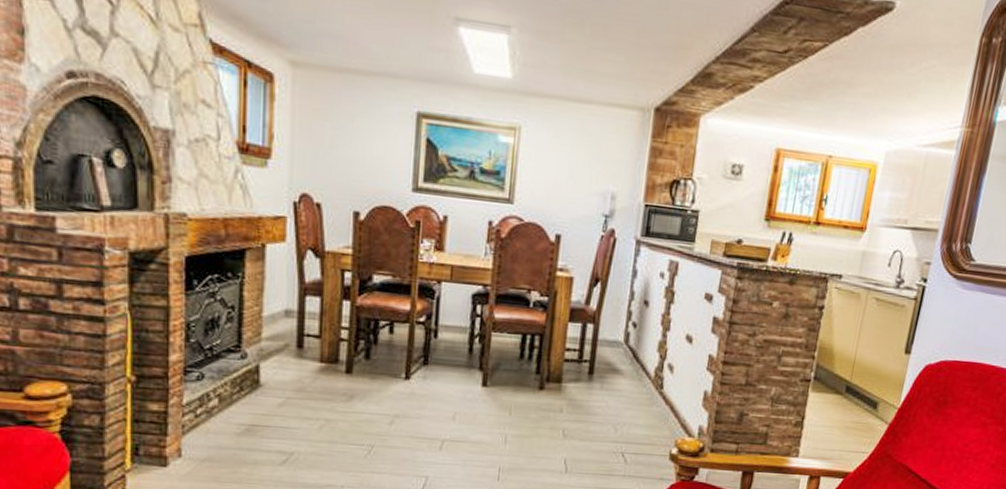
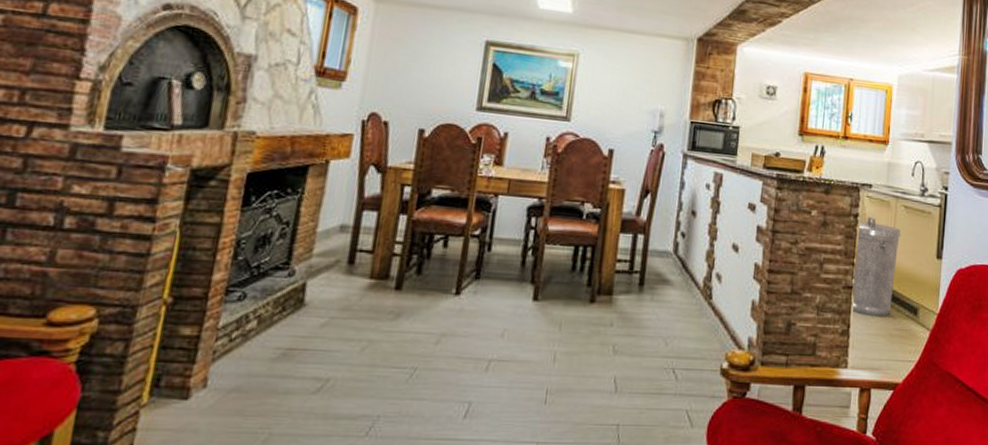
trash can: none [809,309,869,410] -> present [853,216,901,317]

